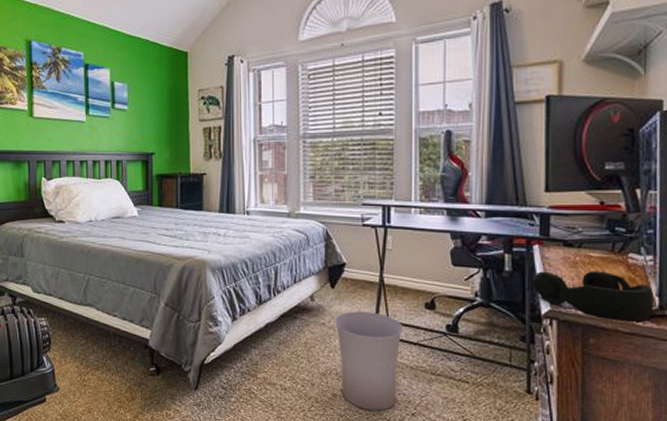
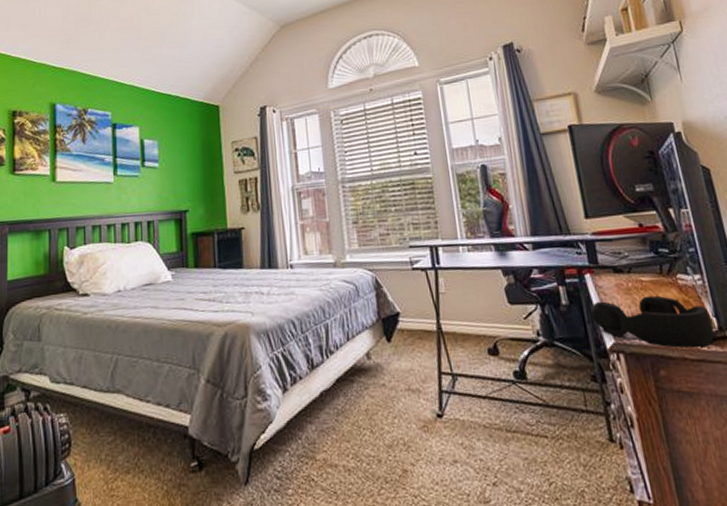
waste bin: present [335,311,403,411] -> none [395,365,475,485]

